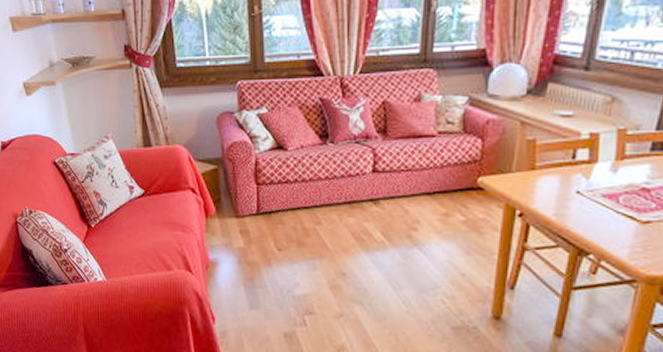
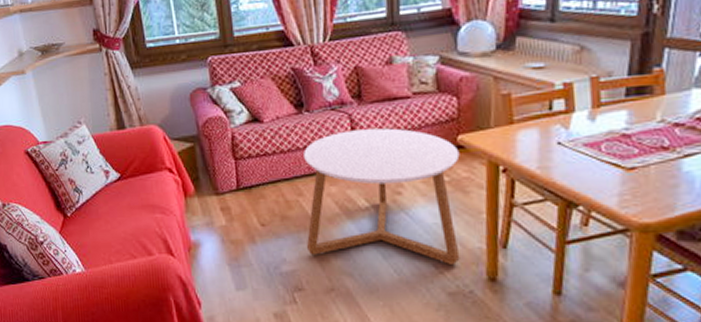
coffee table: none [320,164,478,301] -> present [304,128,460,264]

